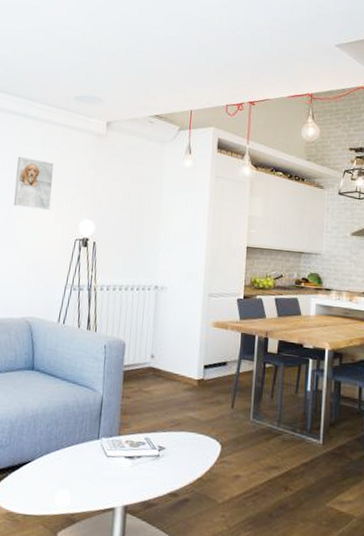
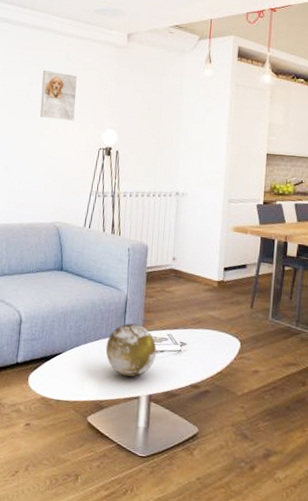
decorative orb: none [78,426,134,487] -> present [105,323,157,377]

